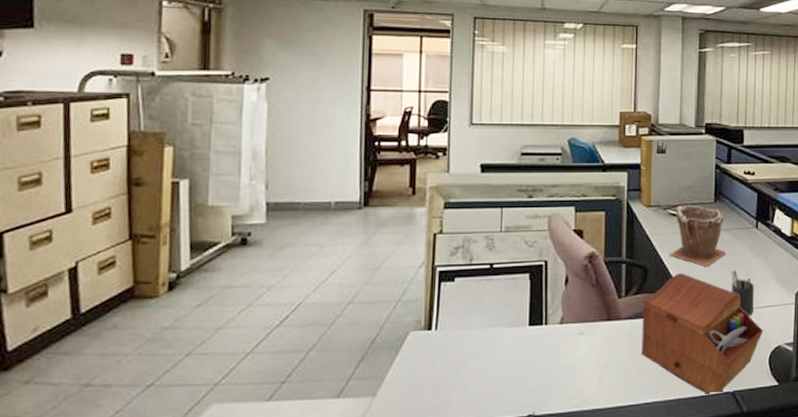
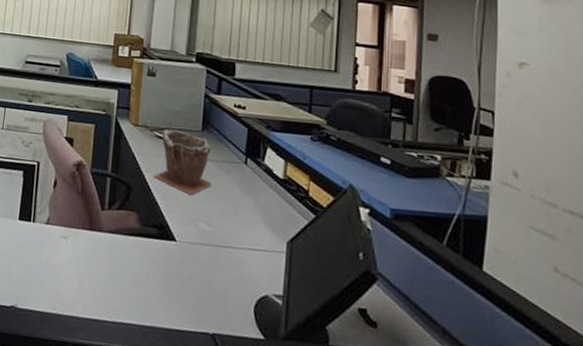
sewing box: present [641,273,764,397] -> none [120,196,250,333]
pen holder: present [731,270,755,316] -> none [215,203,242,256]

